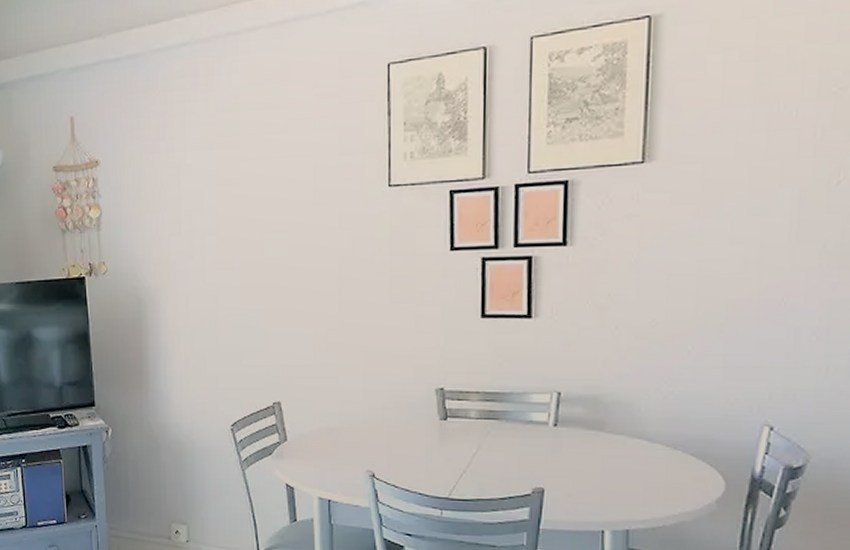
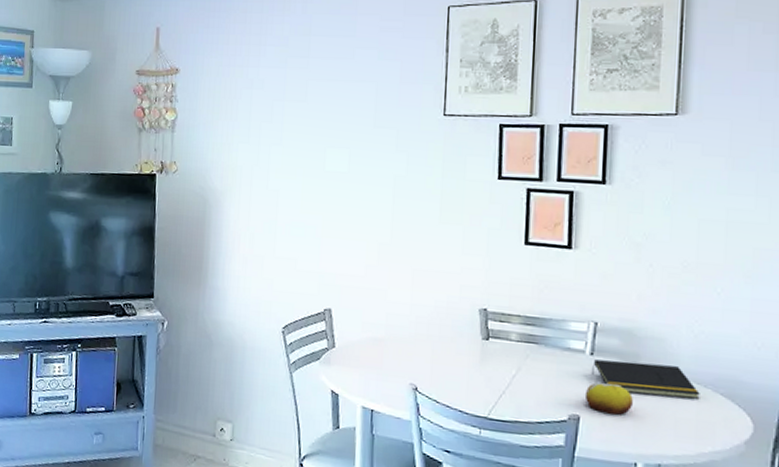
fruit: none [548,453,599,484] -> present [584,382,633,415]
notepad: none [556,429,670,462] -> present [592,359,700,399]

